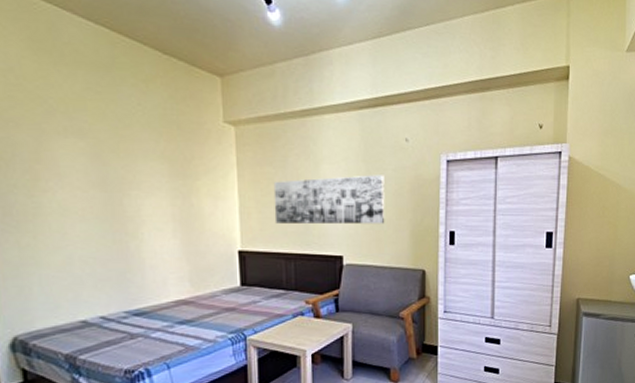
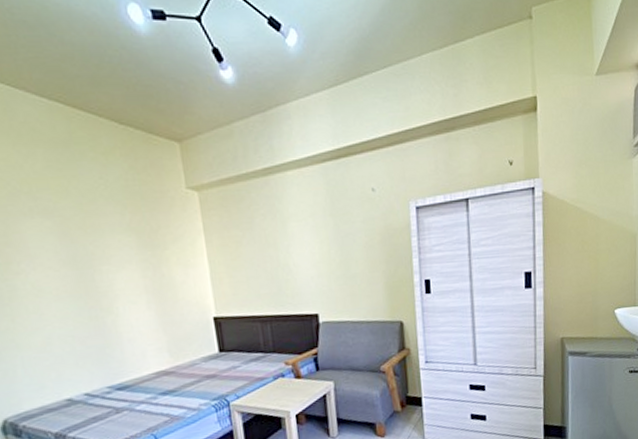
wall art: present [273,175,385,225] -> none [242,228,358,287]

